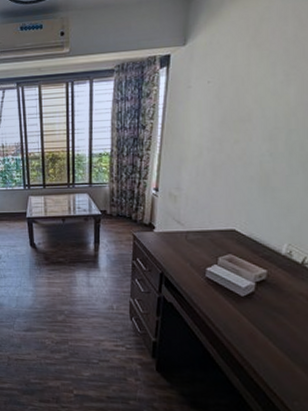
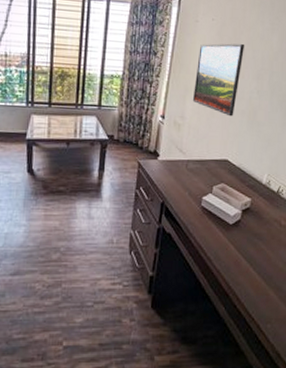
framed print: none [188,103,252,184] -> present [192,43,245,117]

